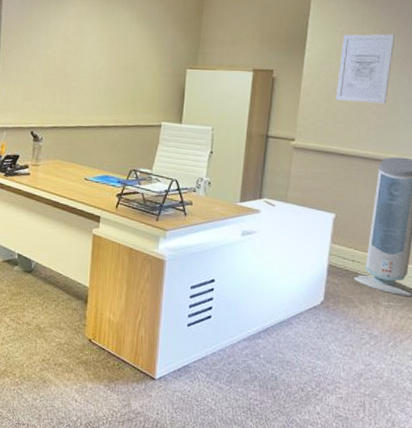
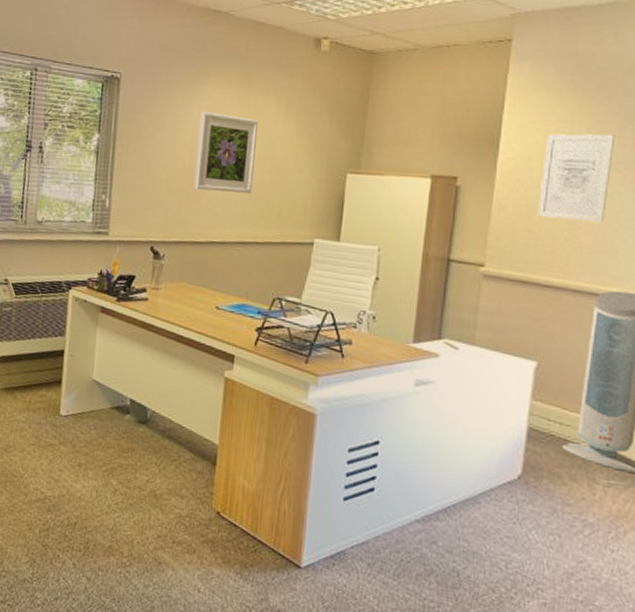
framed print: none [64,20,116,87] -> present [194,111,259,194]

